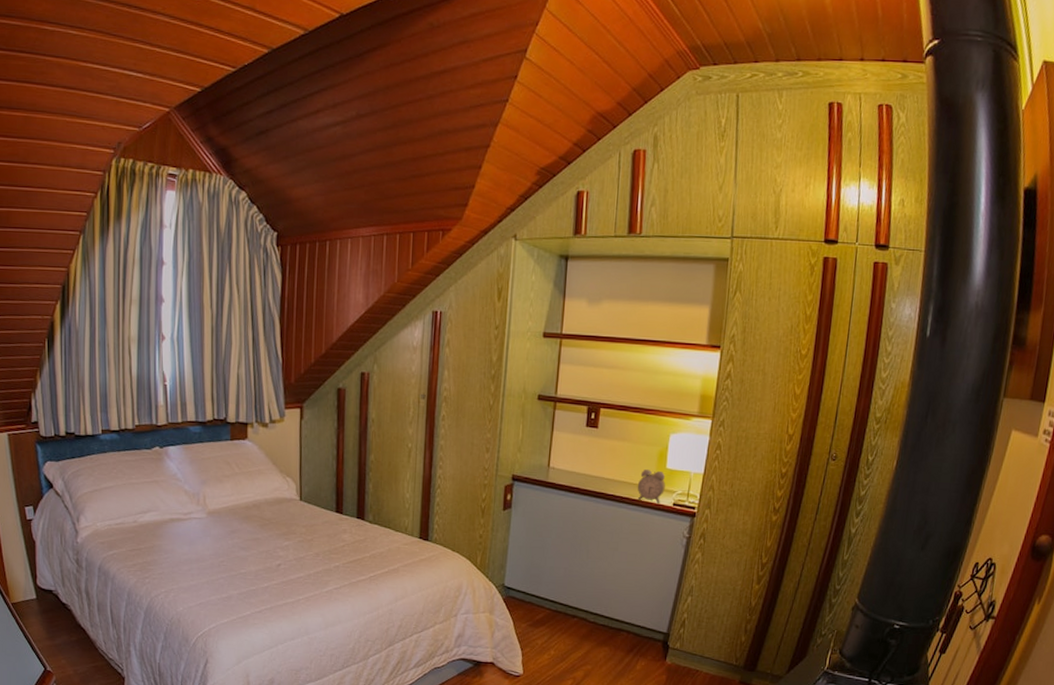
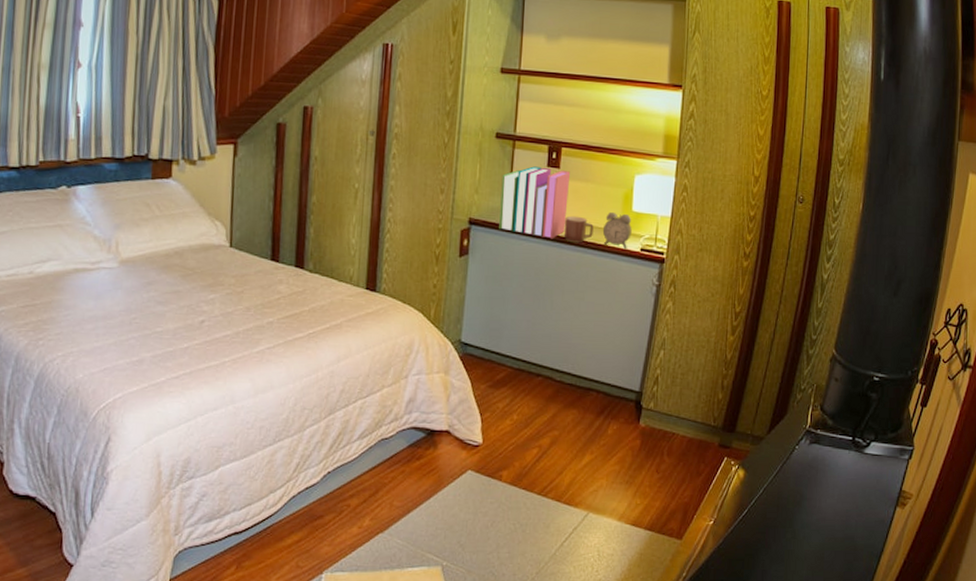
books: none [540,426,608,495] -> present [499,166,571,239]
mug: none [600,472,629,498] -> present [564,215,594,243]

